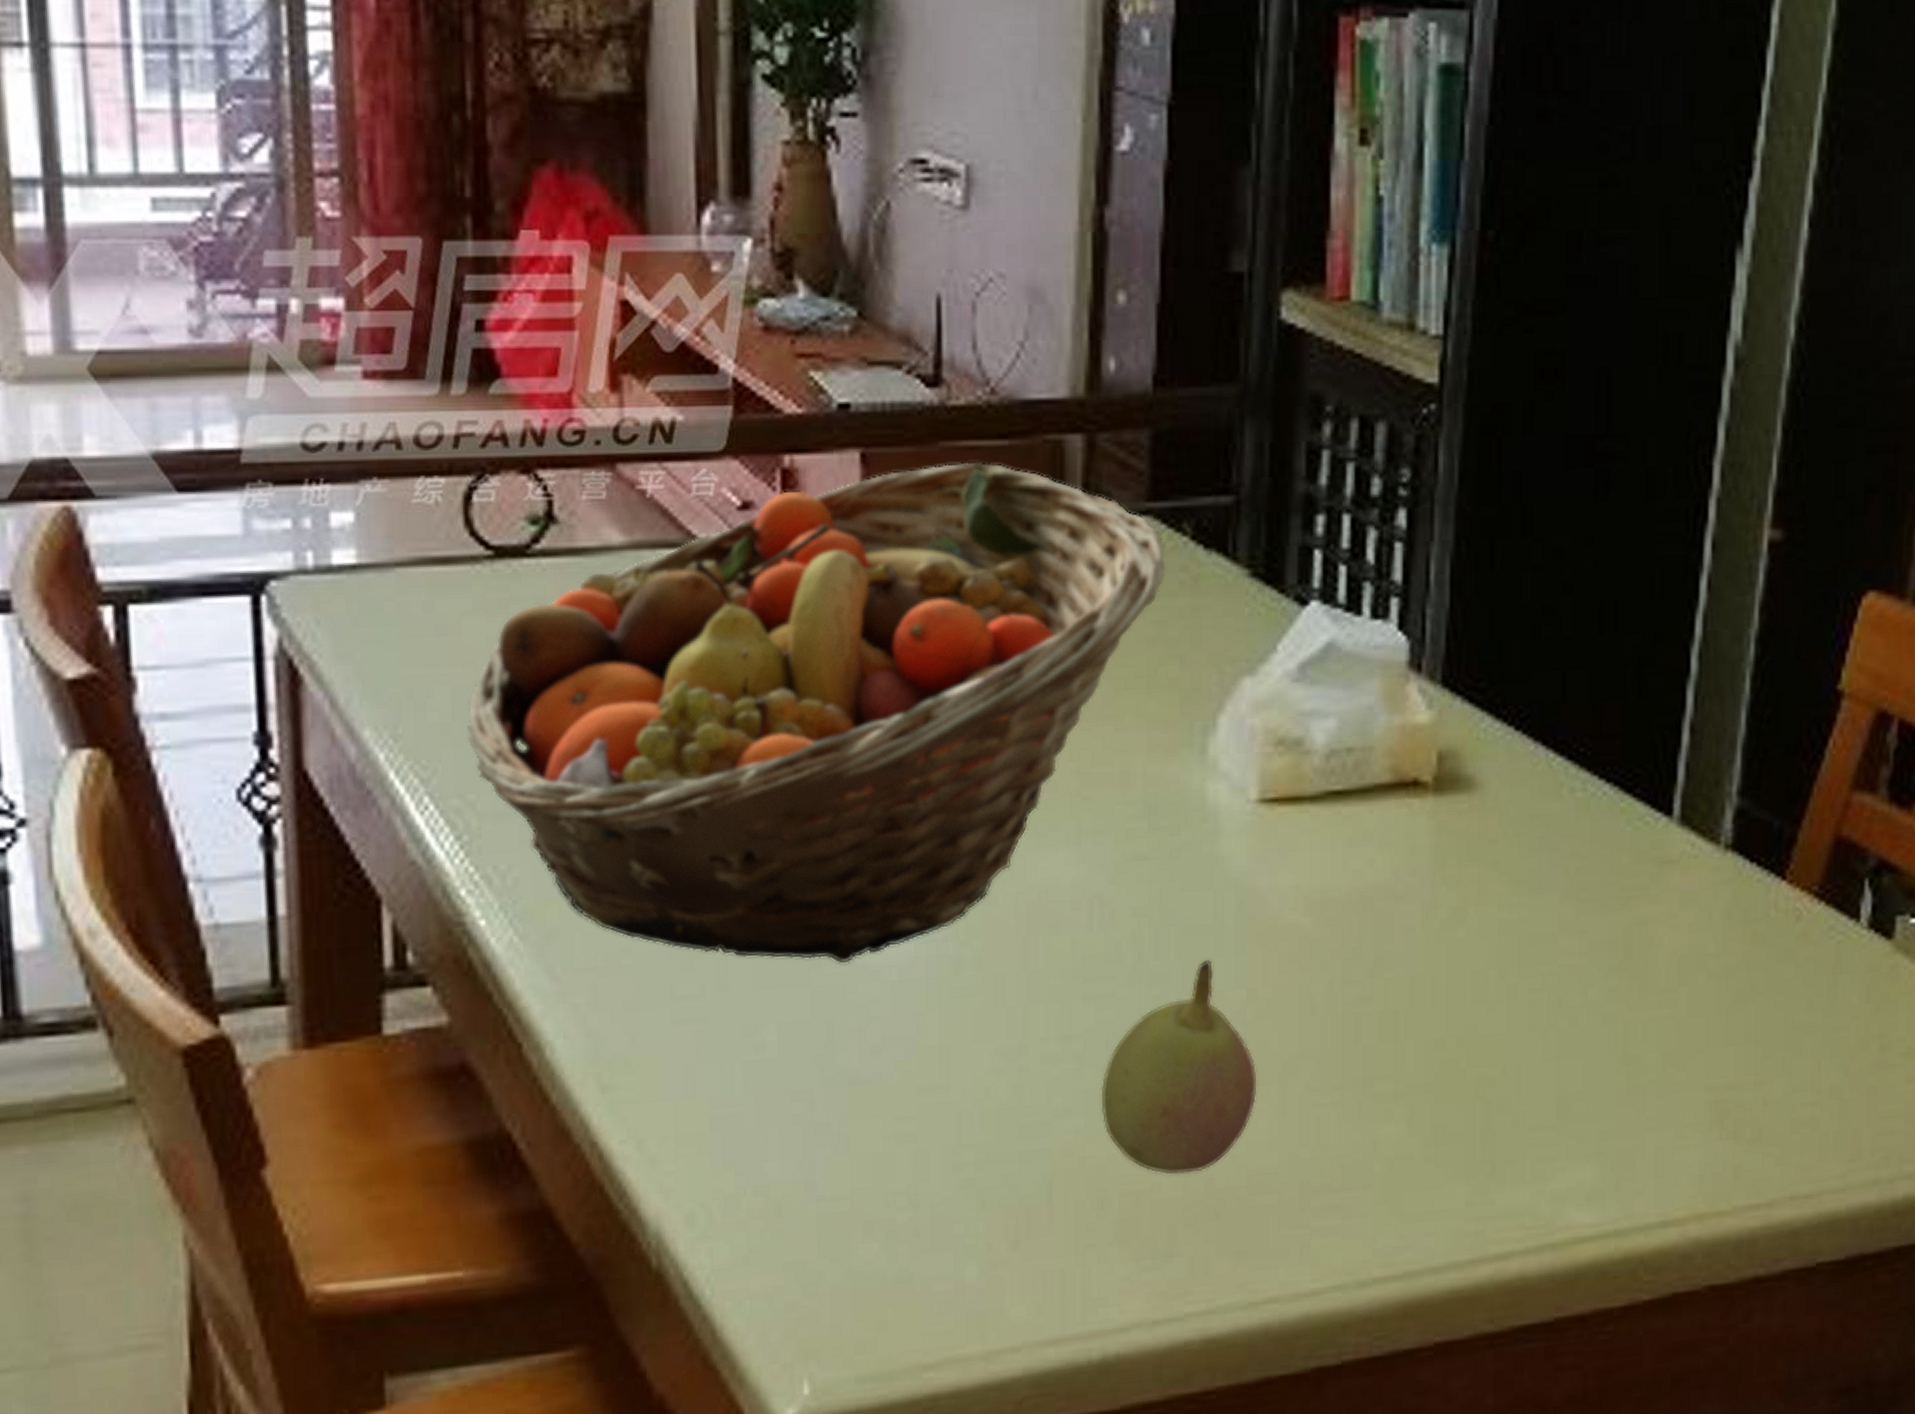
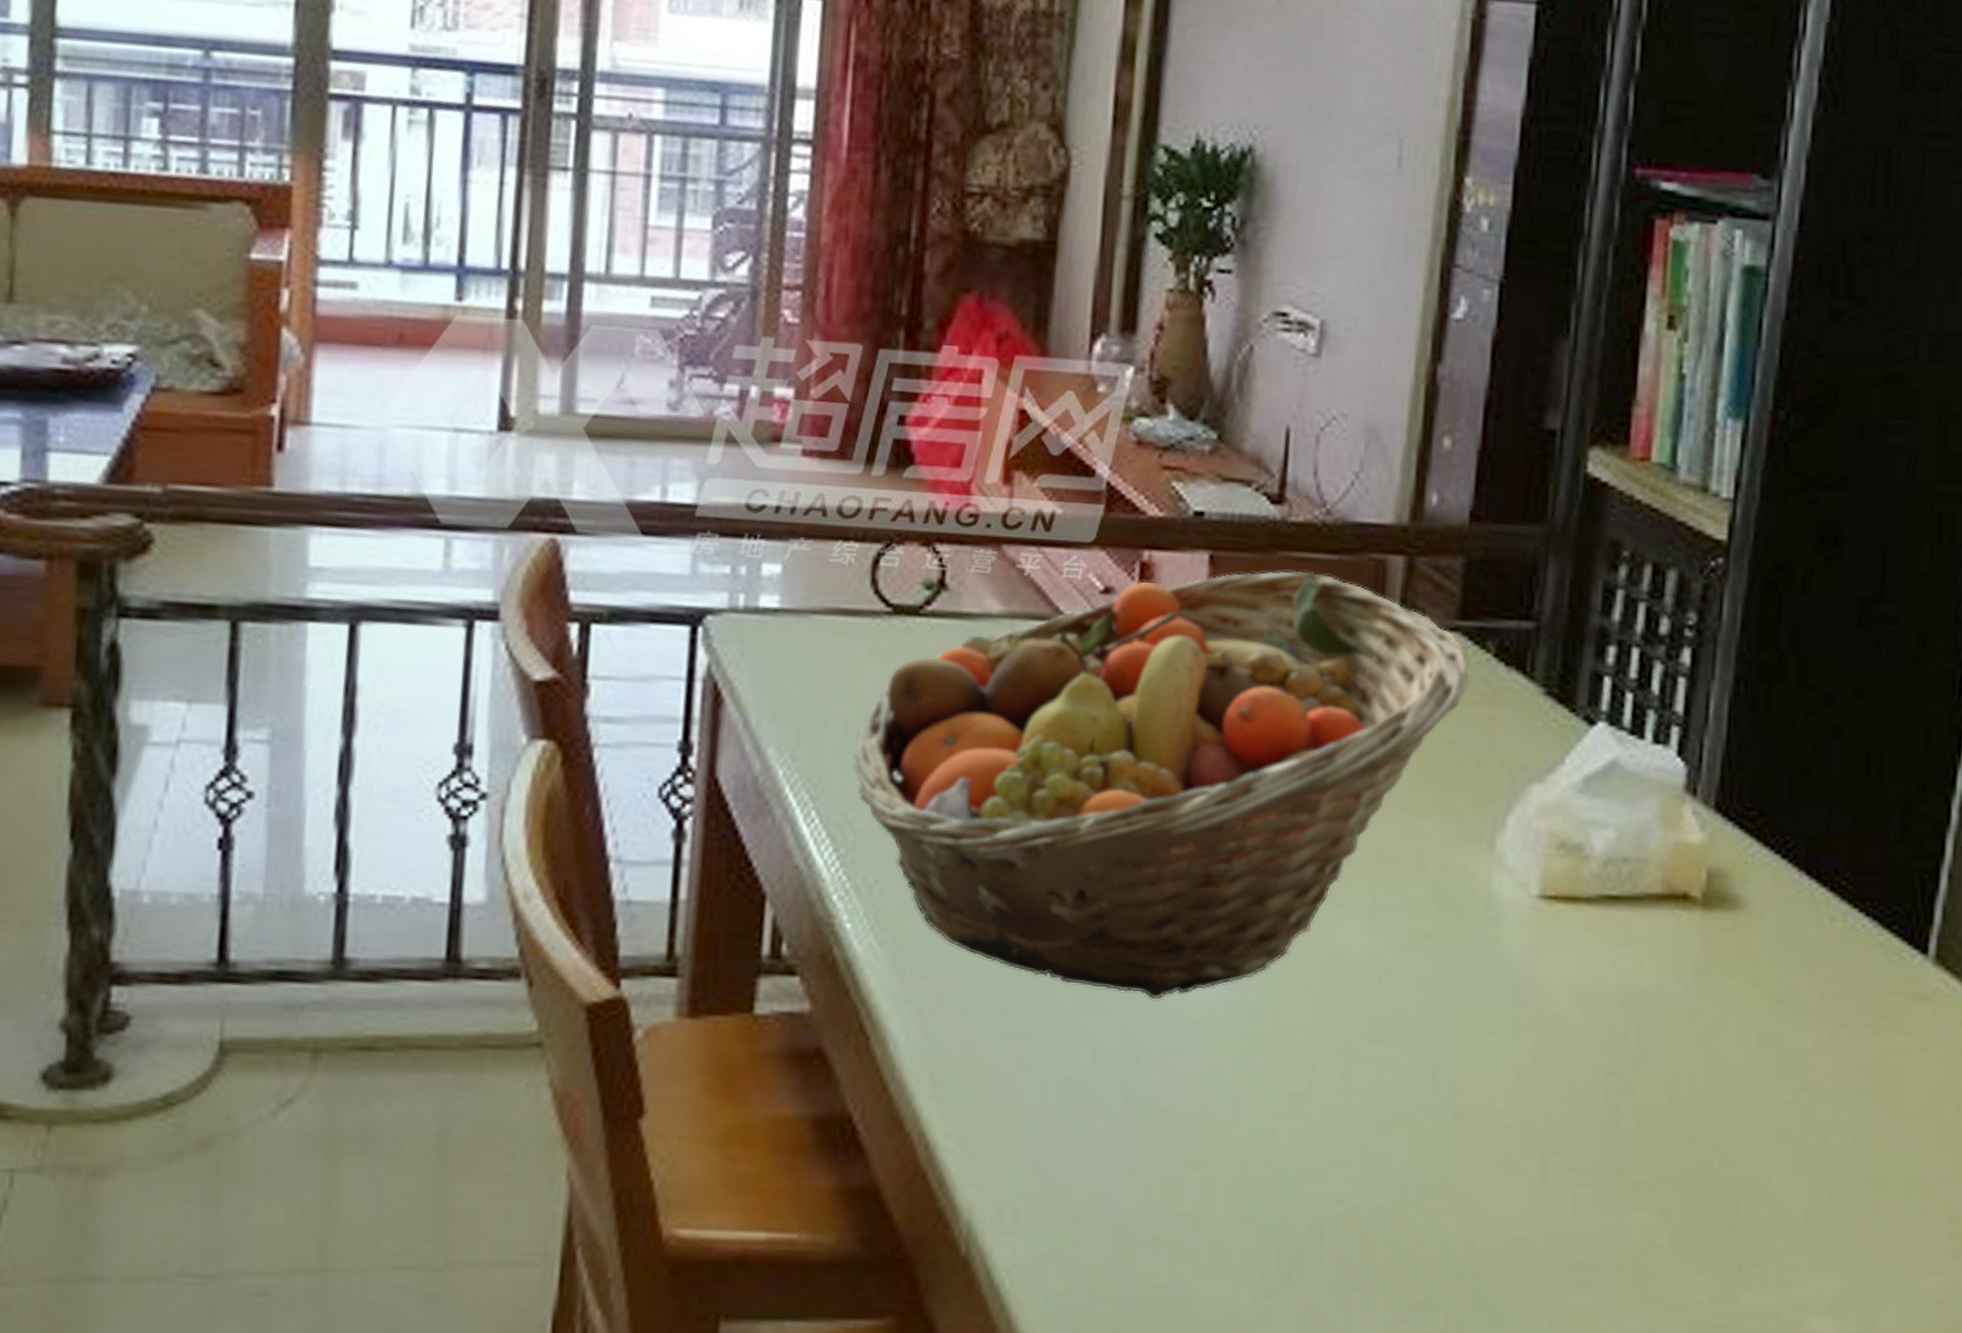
fruit: present [1101,959,1257,1175] -> none [1374,1036,1520,1233]

